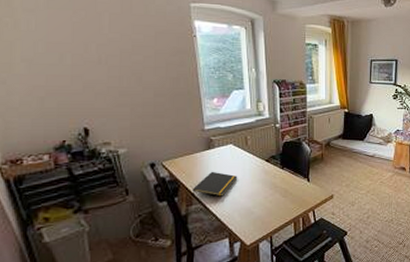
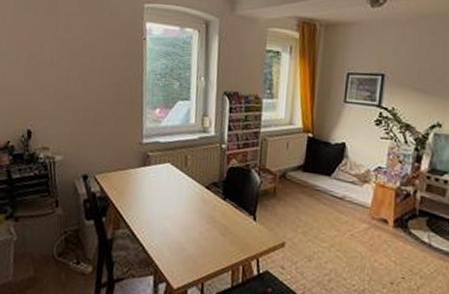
notepad: present [192,171,238,198] -> none [121,192,172,224]

